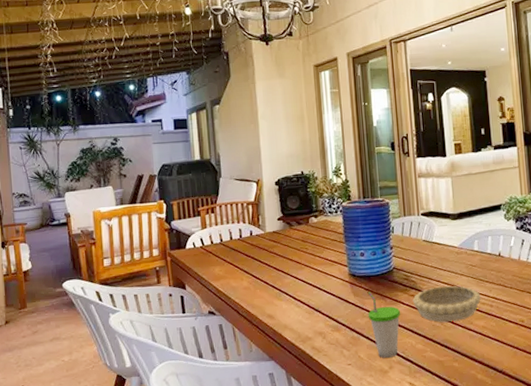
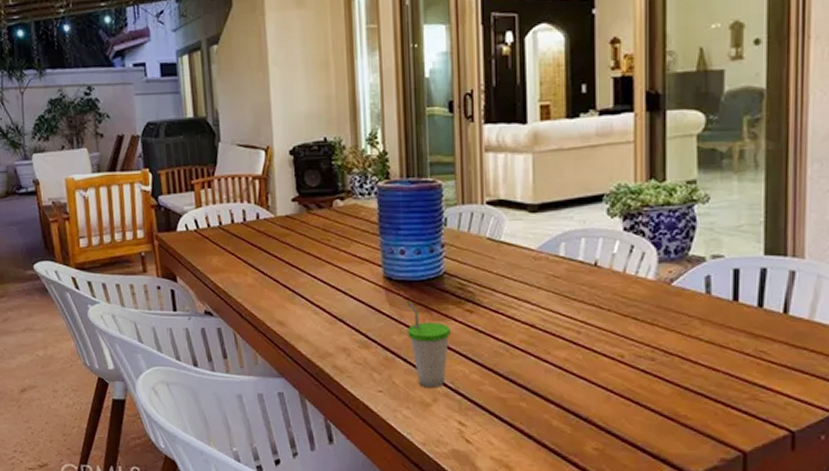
decorative bowl: present [412,285,481,322] -> none [468,301,564,348]

